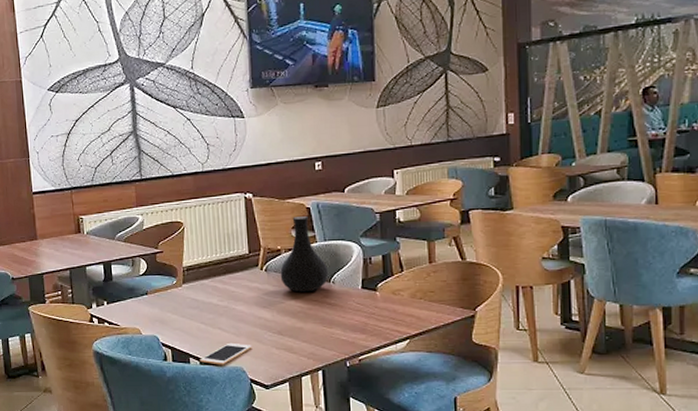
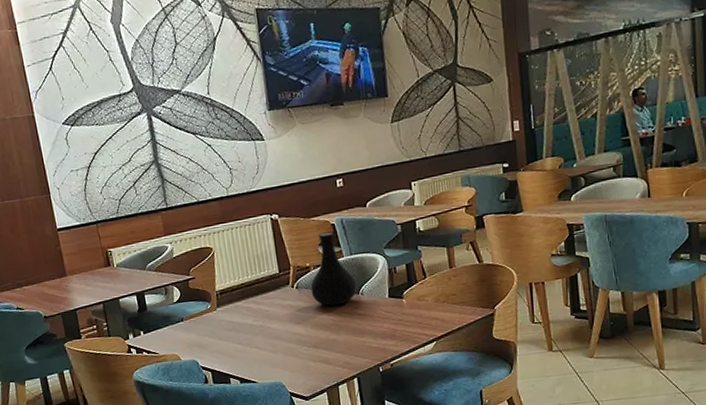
cell phone: present [200,342,252,365] -> none [240,359,290,383]

